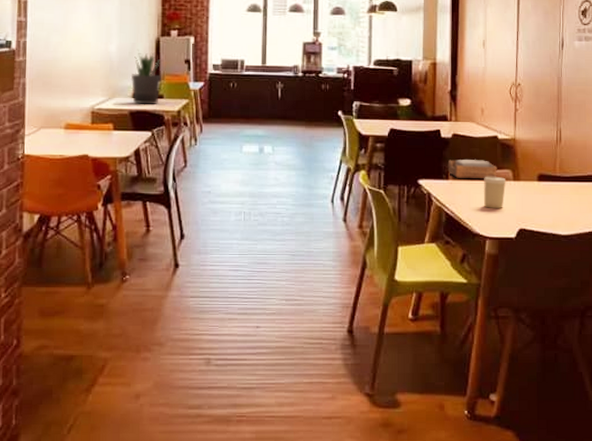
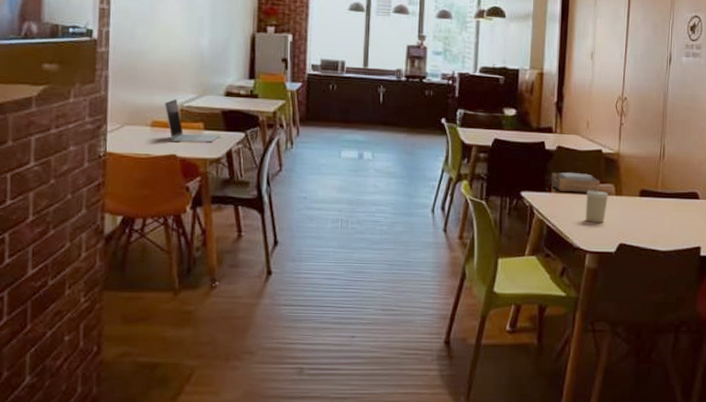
laptop: none [77,102,129,143] -> present [165,99,221,143]
planter: present [130,50,161,105] -> none [223,45,256,105]

